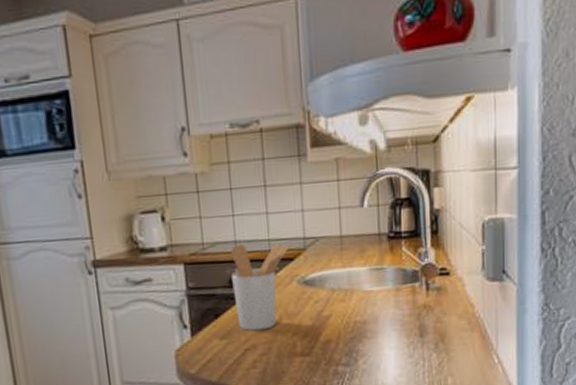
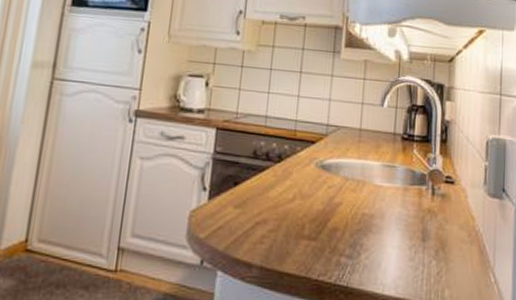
utensil holder: present [231,244,290,331] -> none [254,120,313,206]

